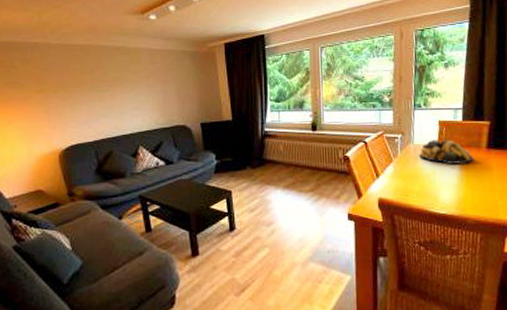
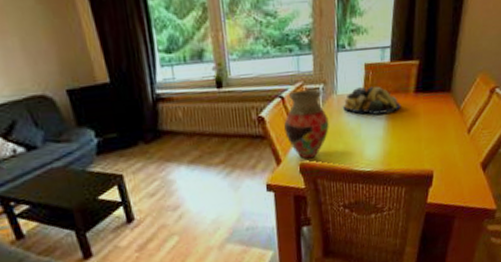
vase: none [366,137,406,196] -> present [284,89,329,159]

